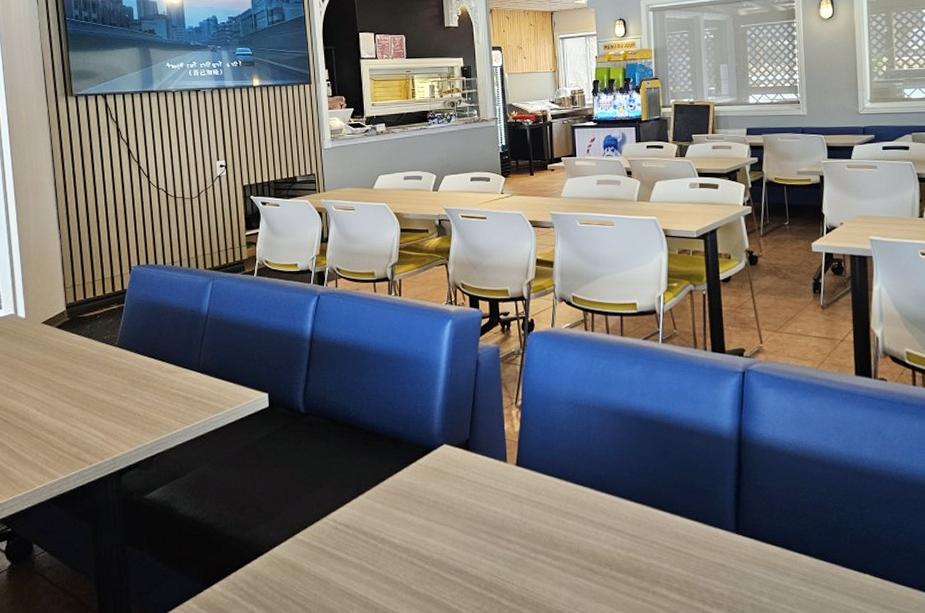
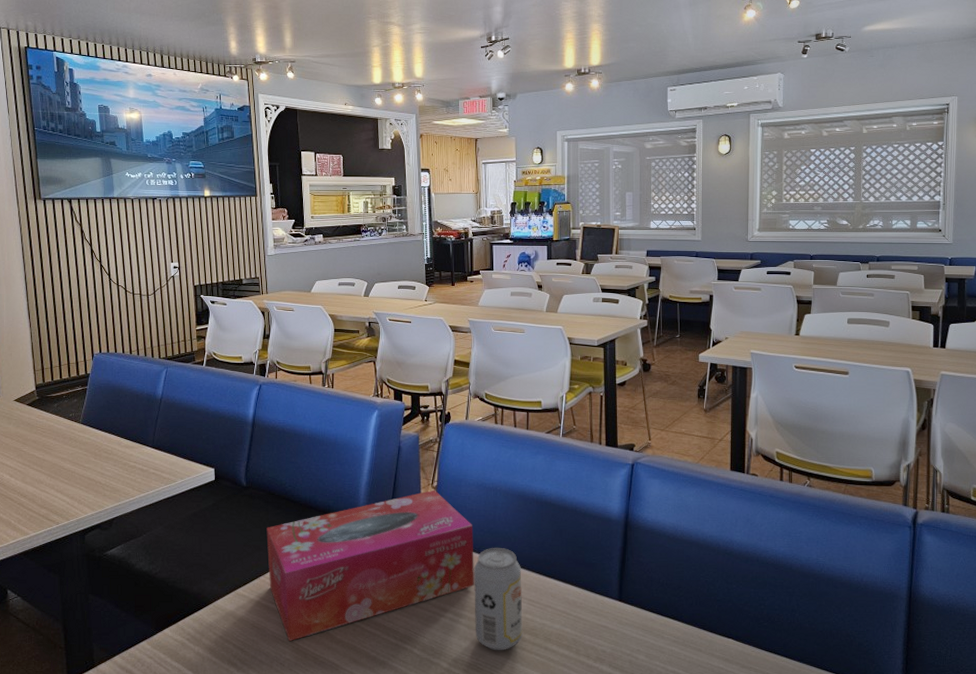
tissue box: none [328,409,568,594] -> present [266,489,474,641]
beverage can: none [566,475,626,598] -> present [473,548,523,651]

